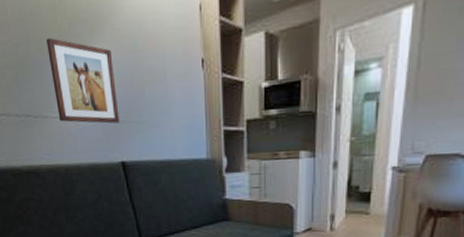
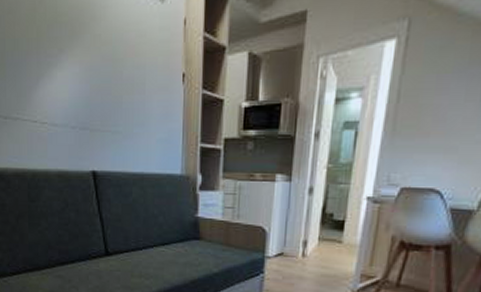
wall art: present [46,37,120,124] -> none [23,38,94,131]

